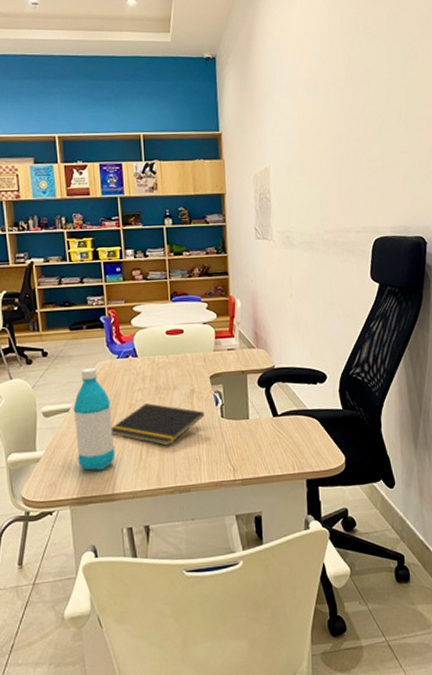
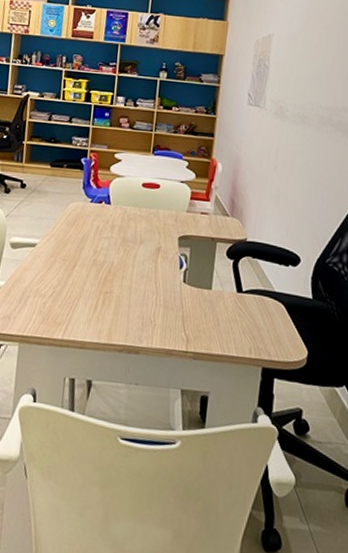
water bottle: present [73,368,116,470] -> none [34,207,76,312]
notepad: present [111,403,204,446] -> none [72,253,167,301]

